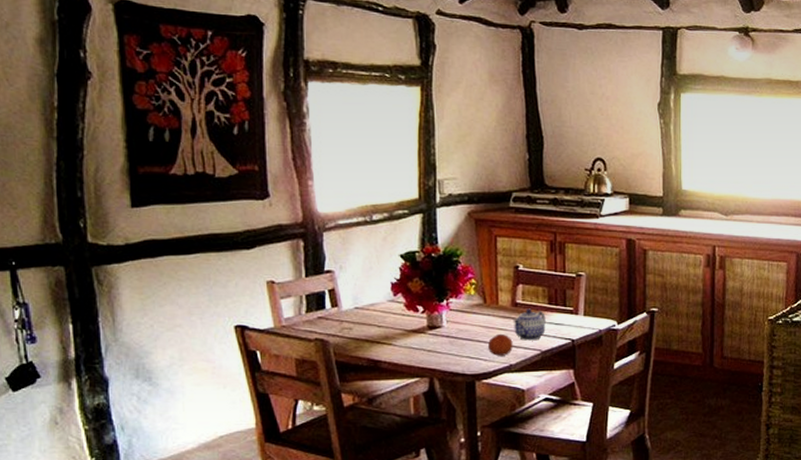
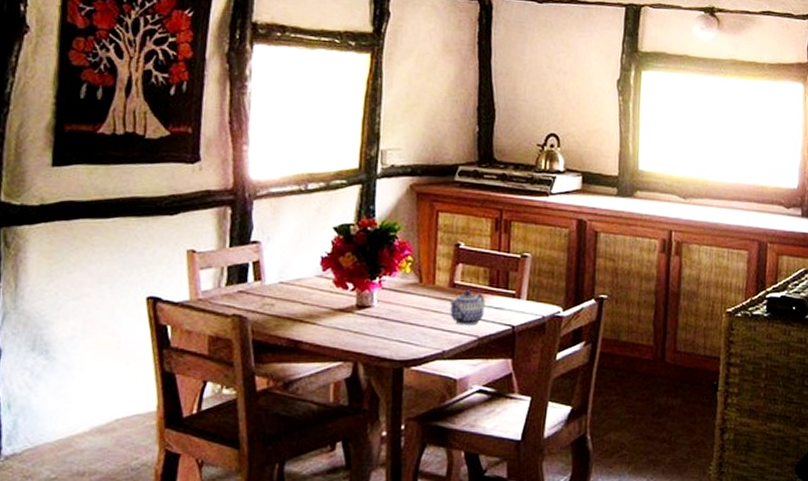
fruit: present [487,333,513,356] -> none [419,316,448,341]

